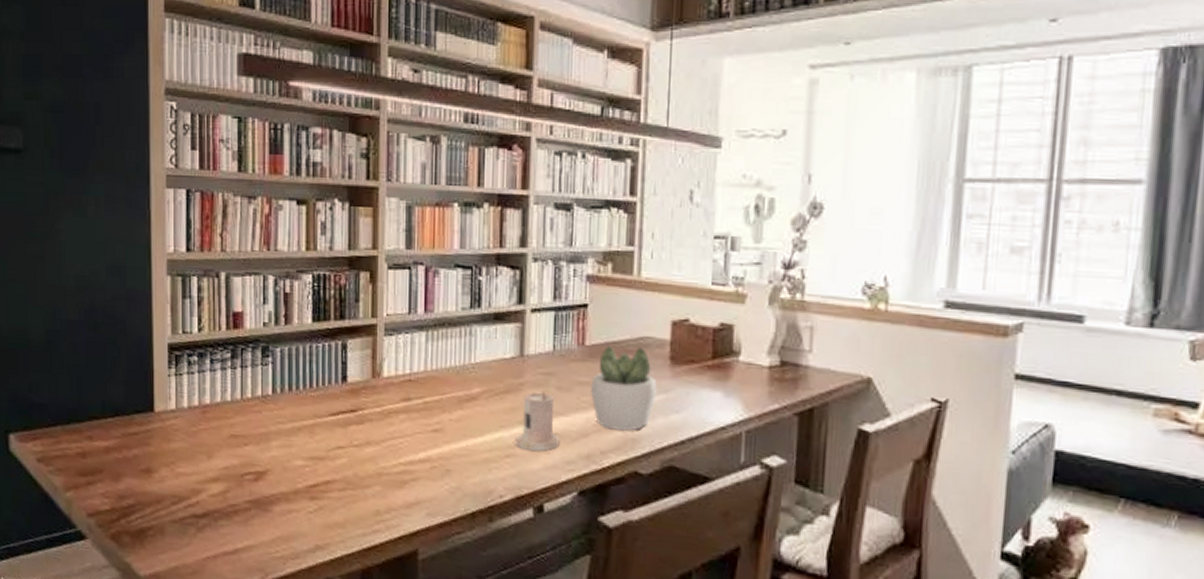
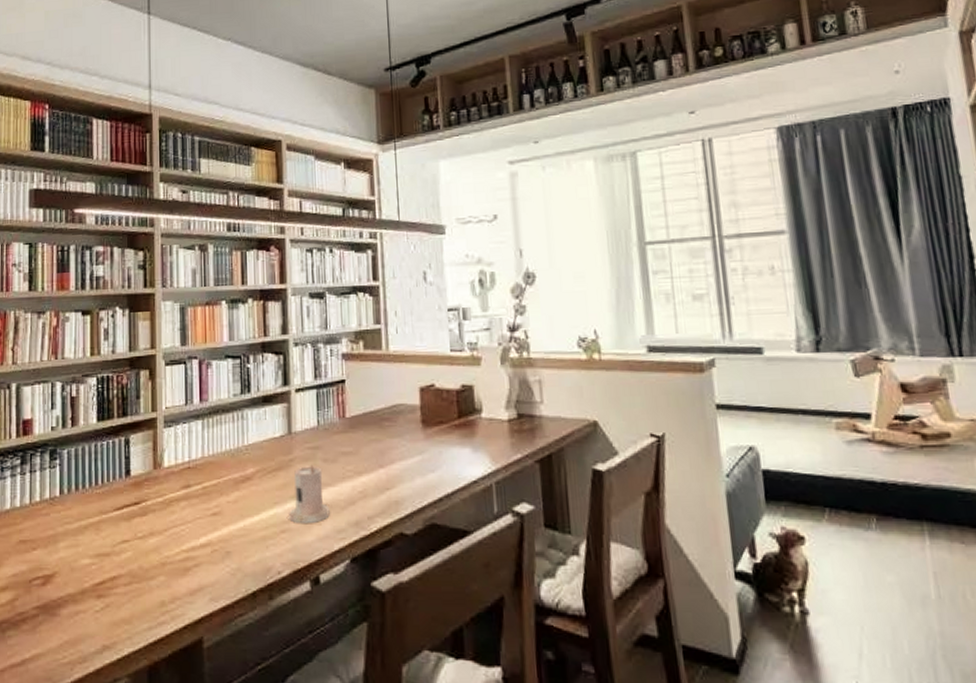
succulent plant: present [591,345,657,431] -> none [354,414,413,495]

